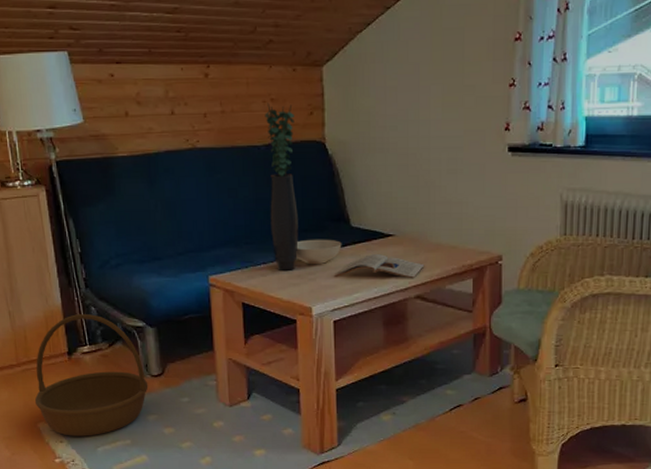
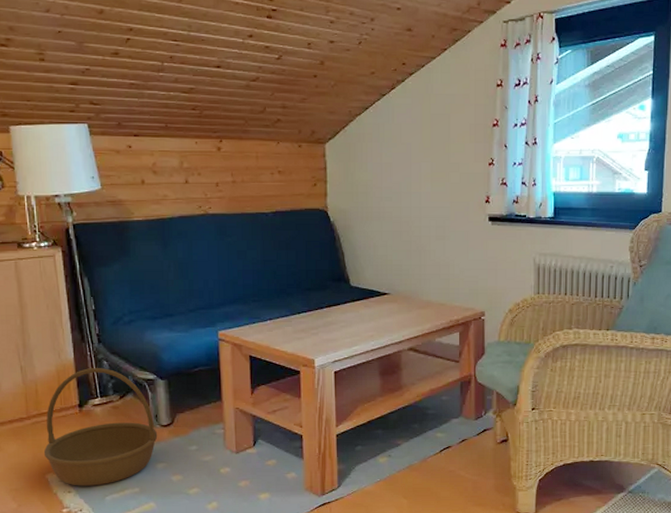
vase: present [265,102,299,270] -> none [272,174,303,326]
bowl: present [296,239,342,265] -> none [300,297,342,321]
magazine: present [335,253,425,279] -> none [335,310,417,333]

